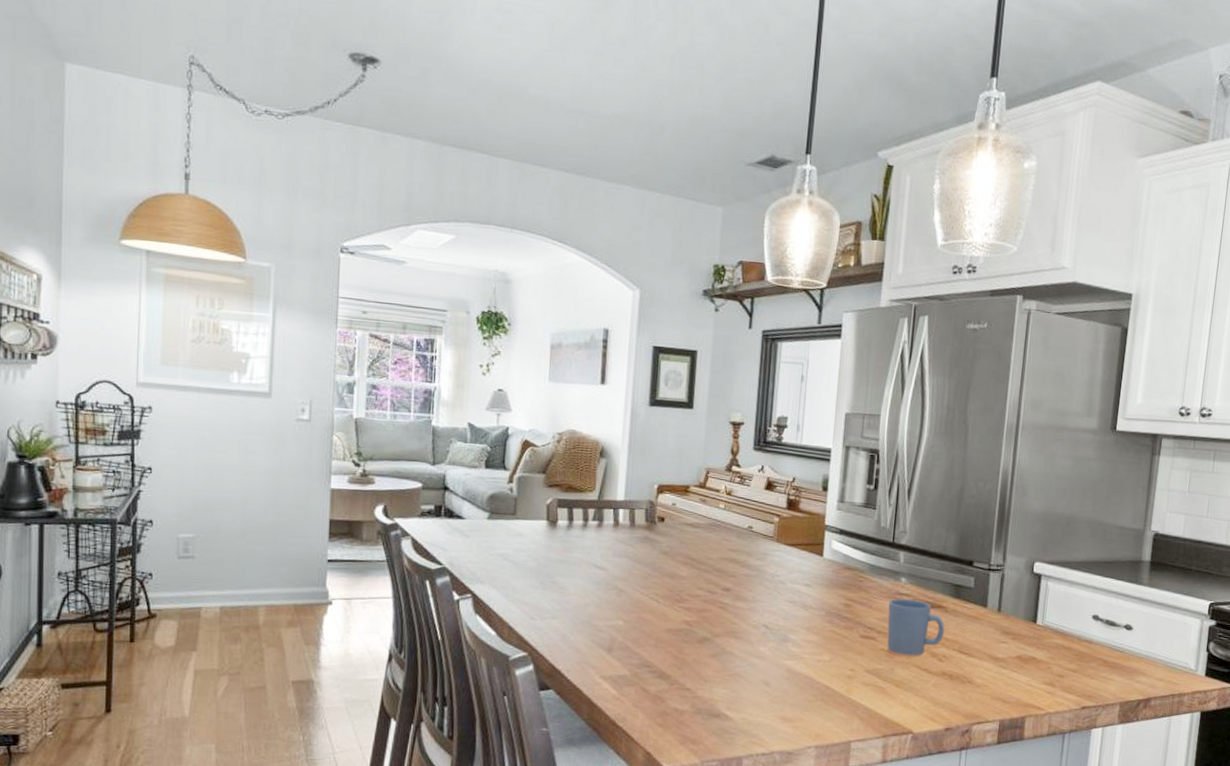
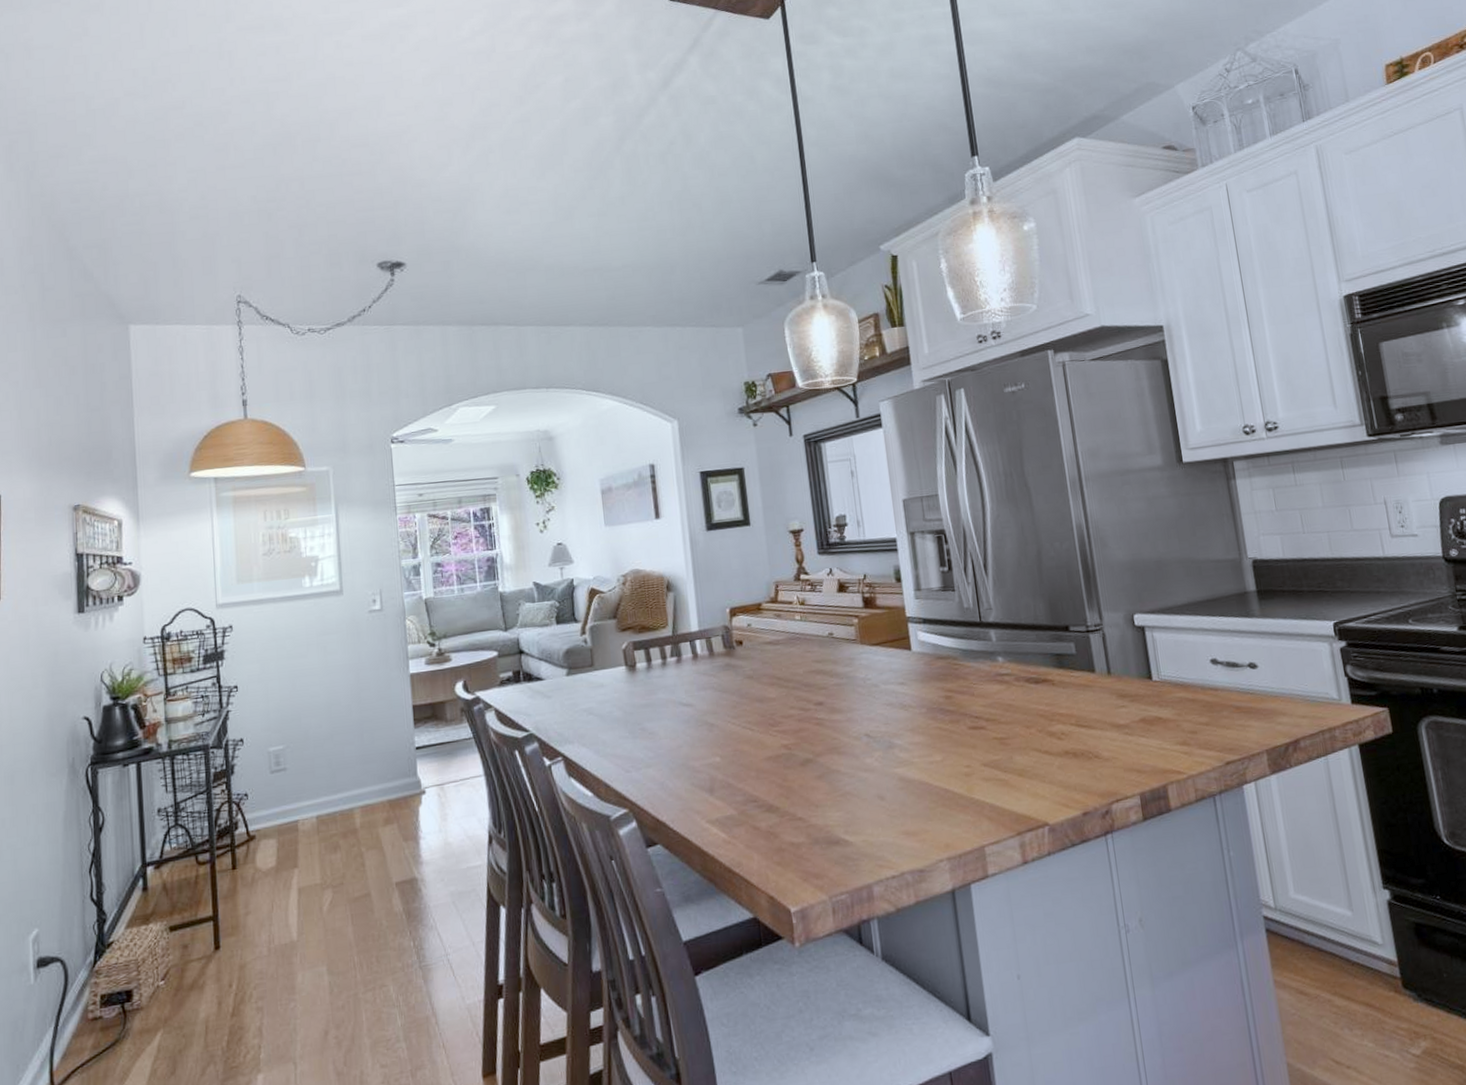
mug: present [887,599,945,658] -> none [990,678,1057,743]

